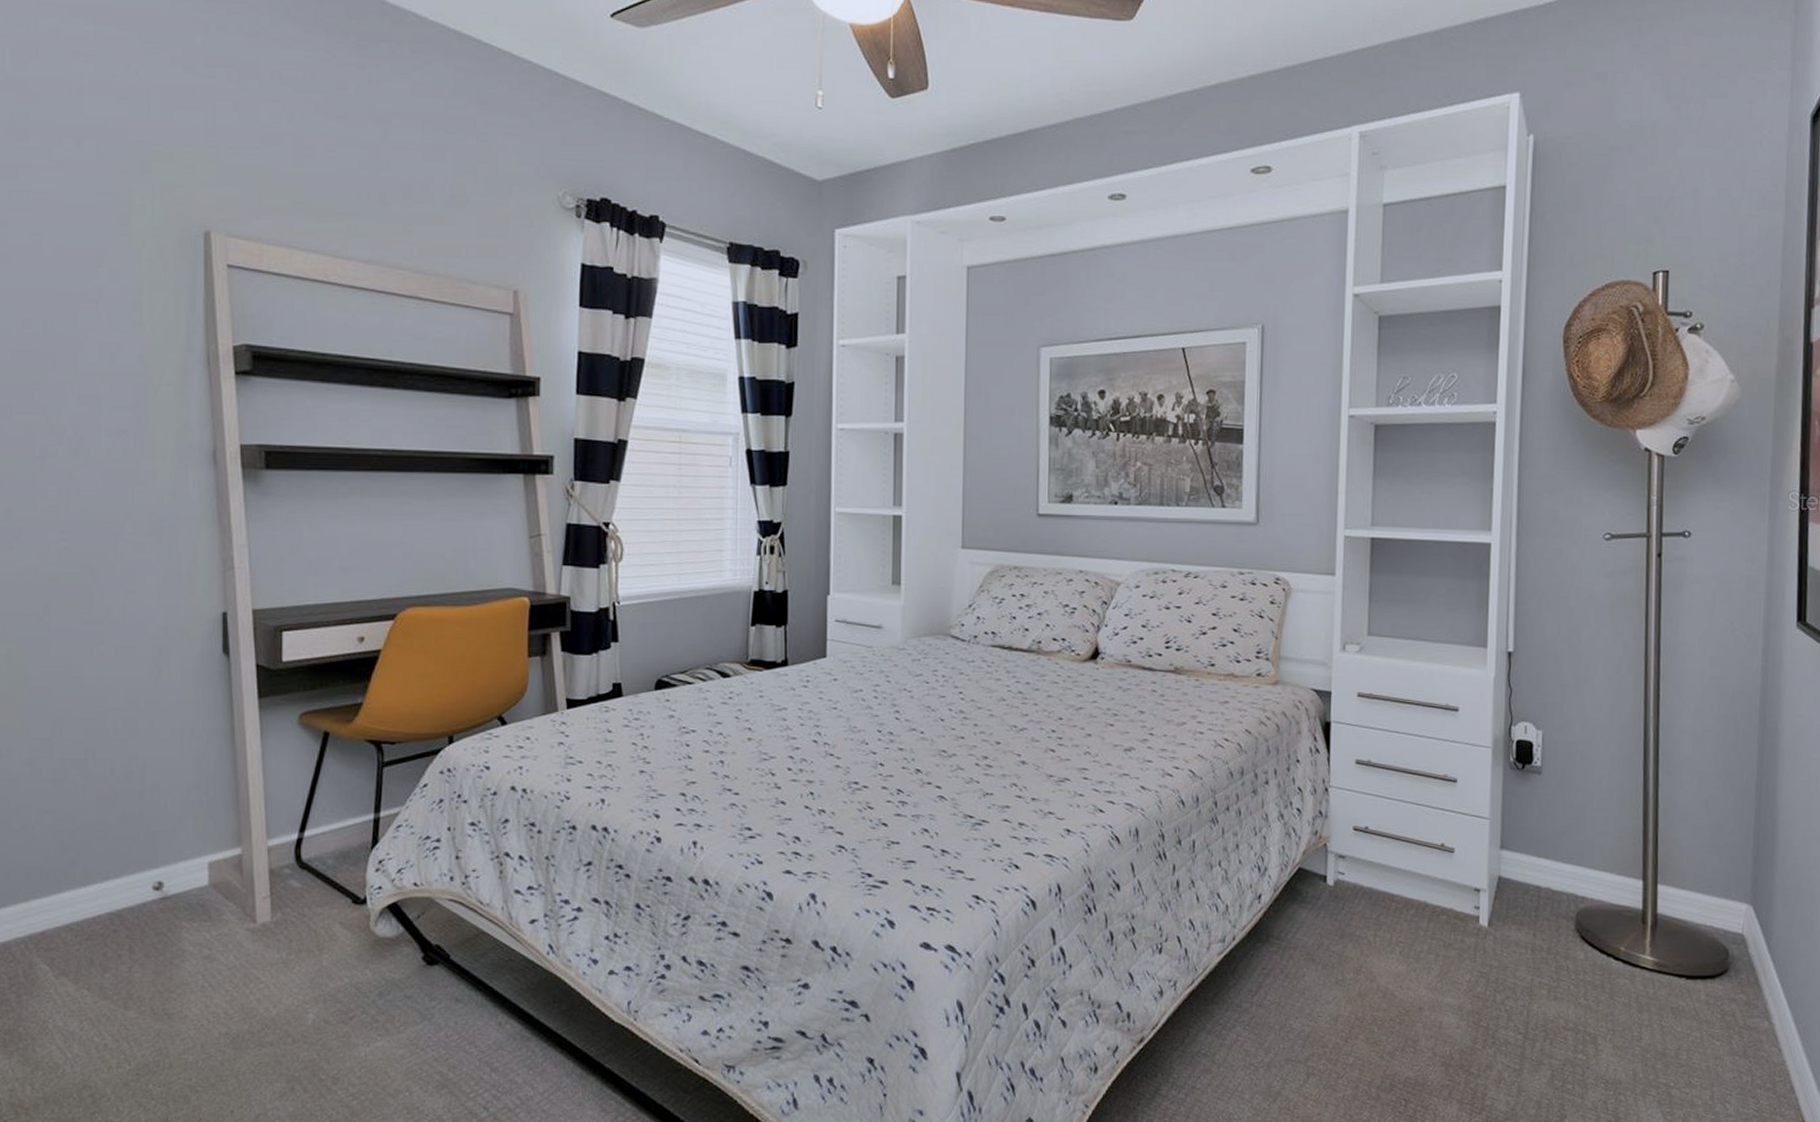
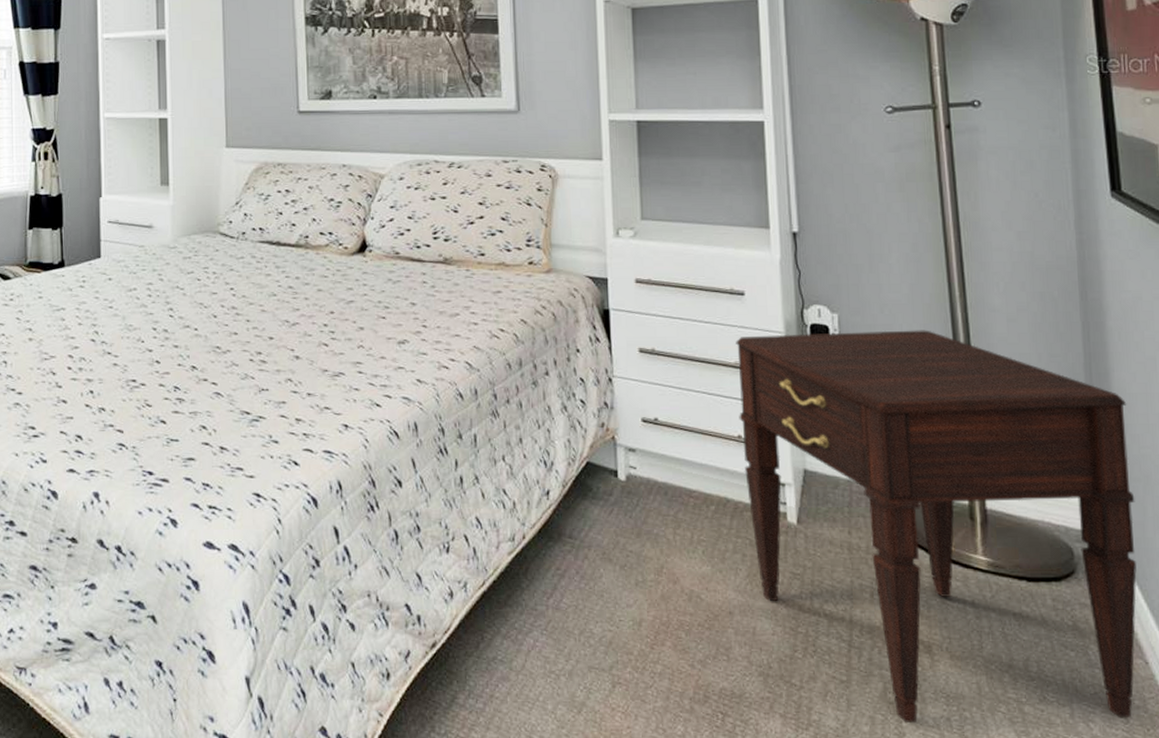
nightstand: none [1443,747,1789,1106] -> present [736,330,1137,722]

